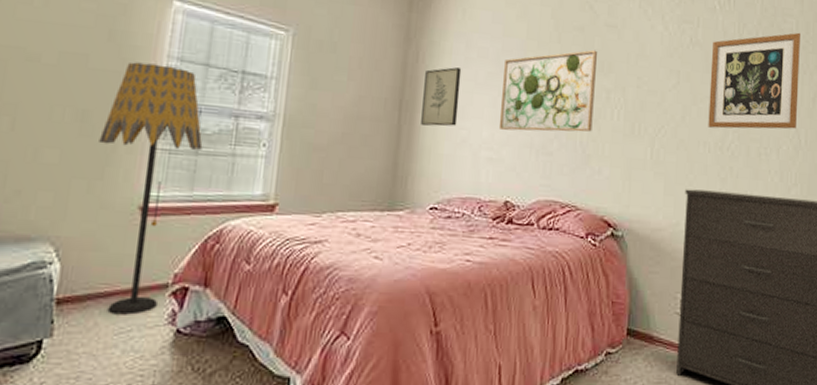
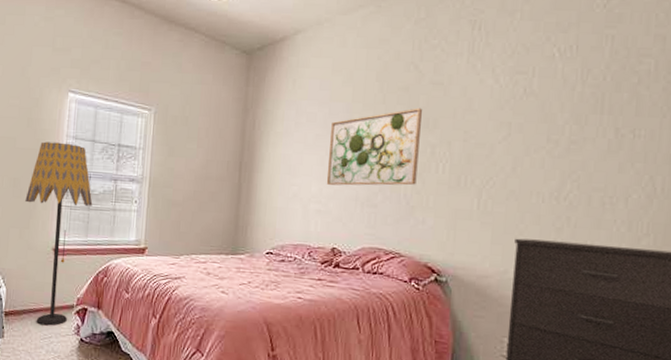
wall art: present [421,67,462,127] -> none [258,132,293,184]
wall art: present [708,32,800,129] -> none [542,73,660,179]

